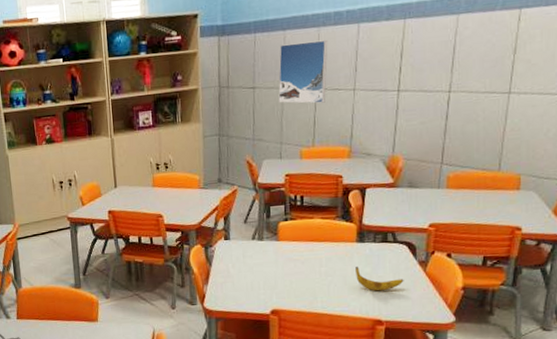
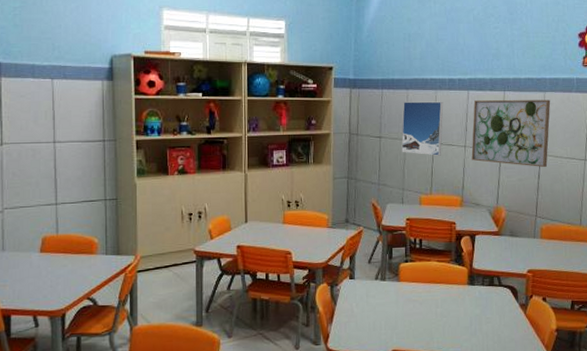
banana: present [355,267,404,291] -> none [467,308,508,332]
wall art: none [362,23,466,107] -> present [471,99,551,168]

